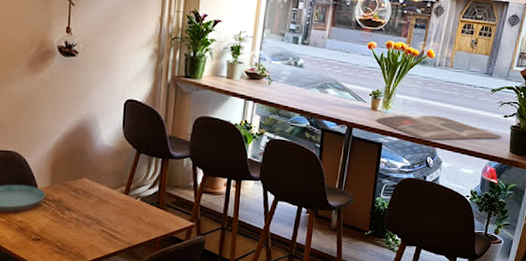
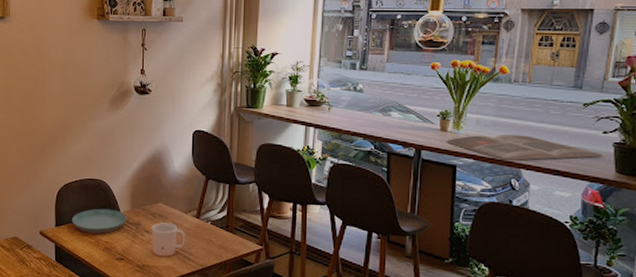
mug: none [73,199,113,236] -> present [151,222,186,257]

